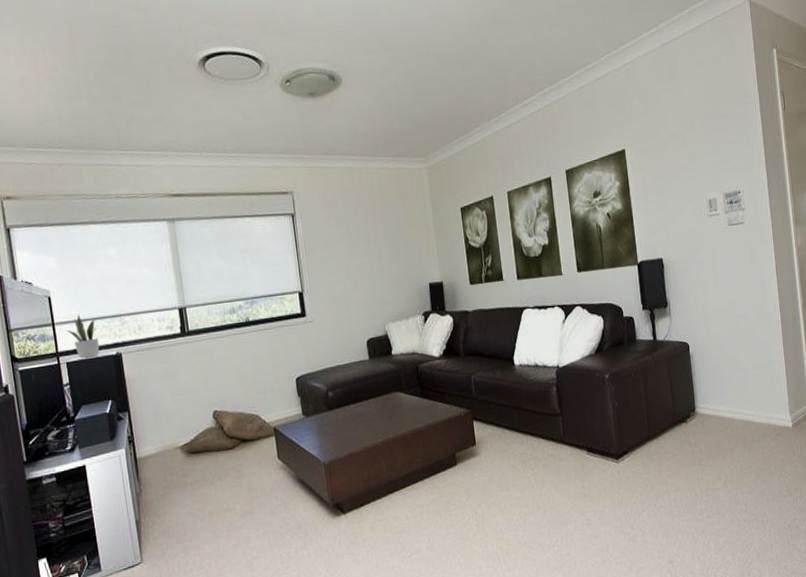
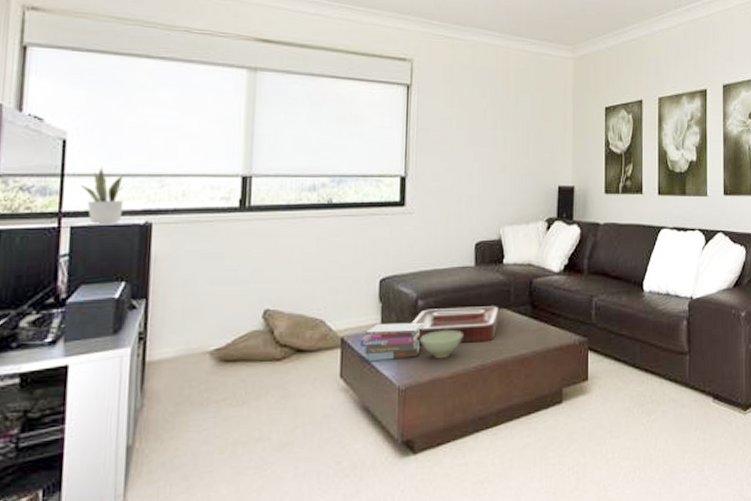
books: none [289,409,336,445] -> present [360,322,424,362]
decorative tray: none [325,390,396,429] -> present [411,306,499,346]
bowl: none [335,414,368,438] -> present [421,331,462,359]

